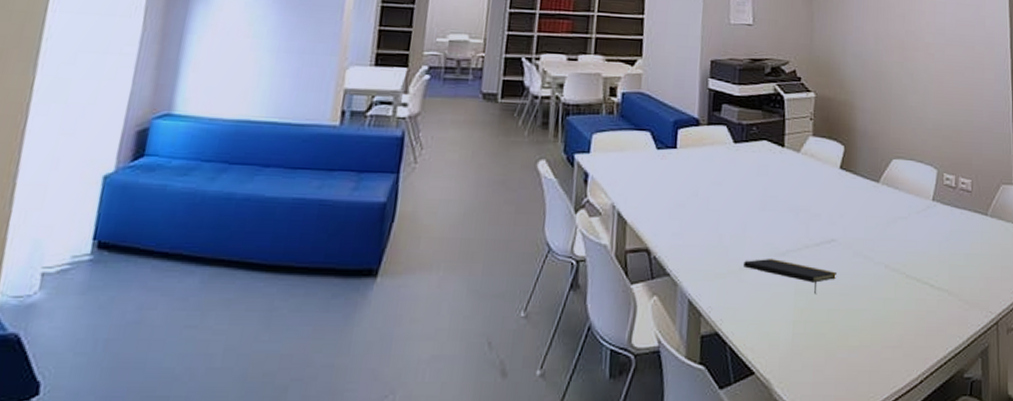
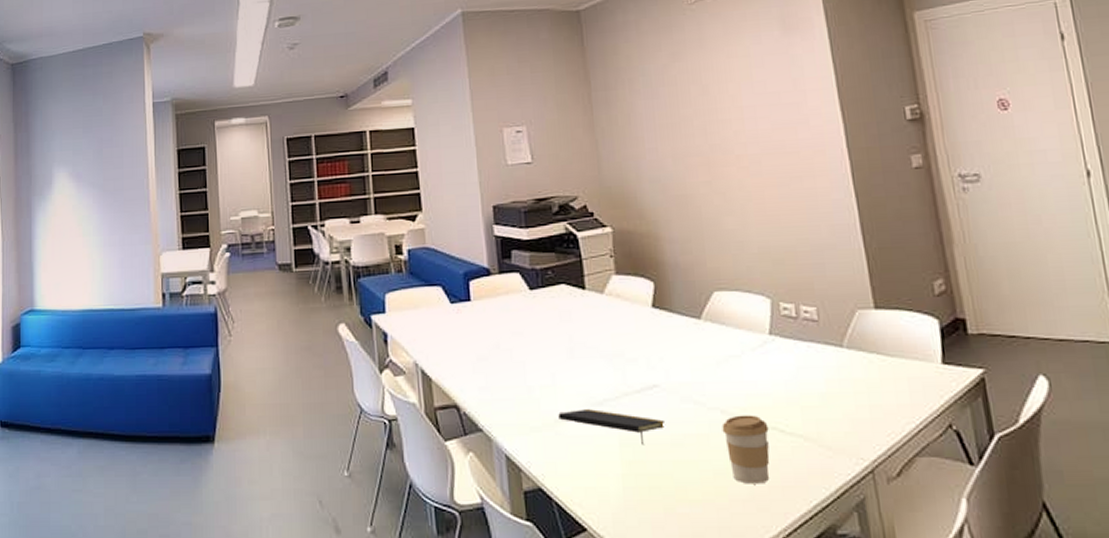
coffee cup: none [884,270,922,332] -> present [722,415,770,484]

